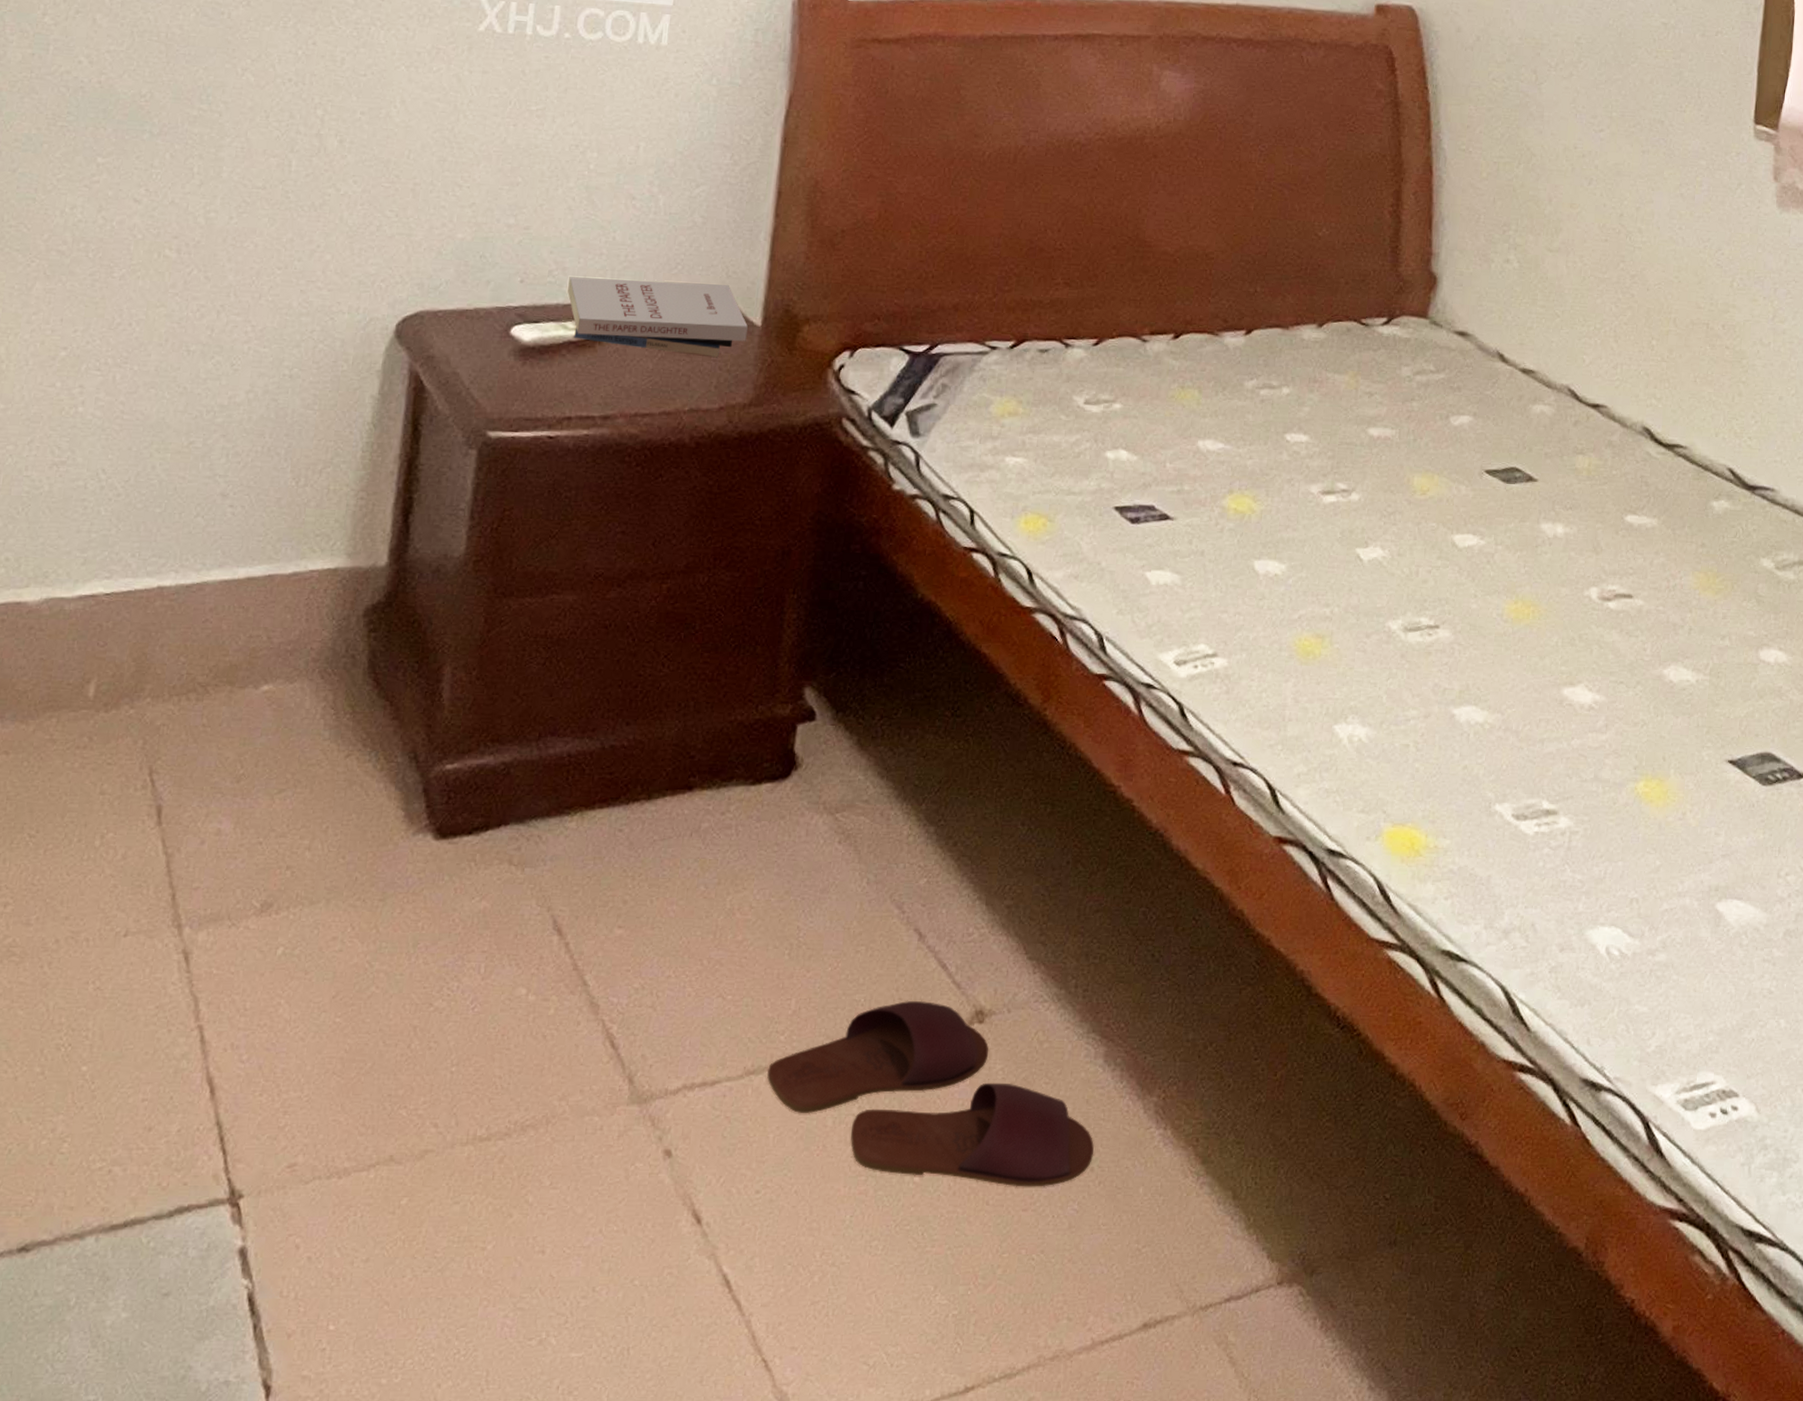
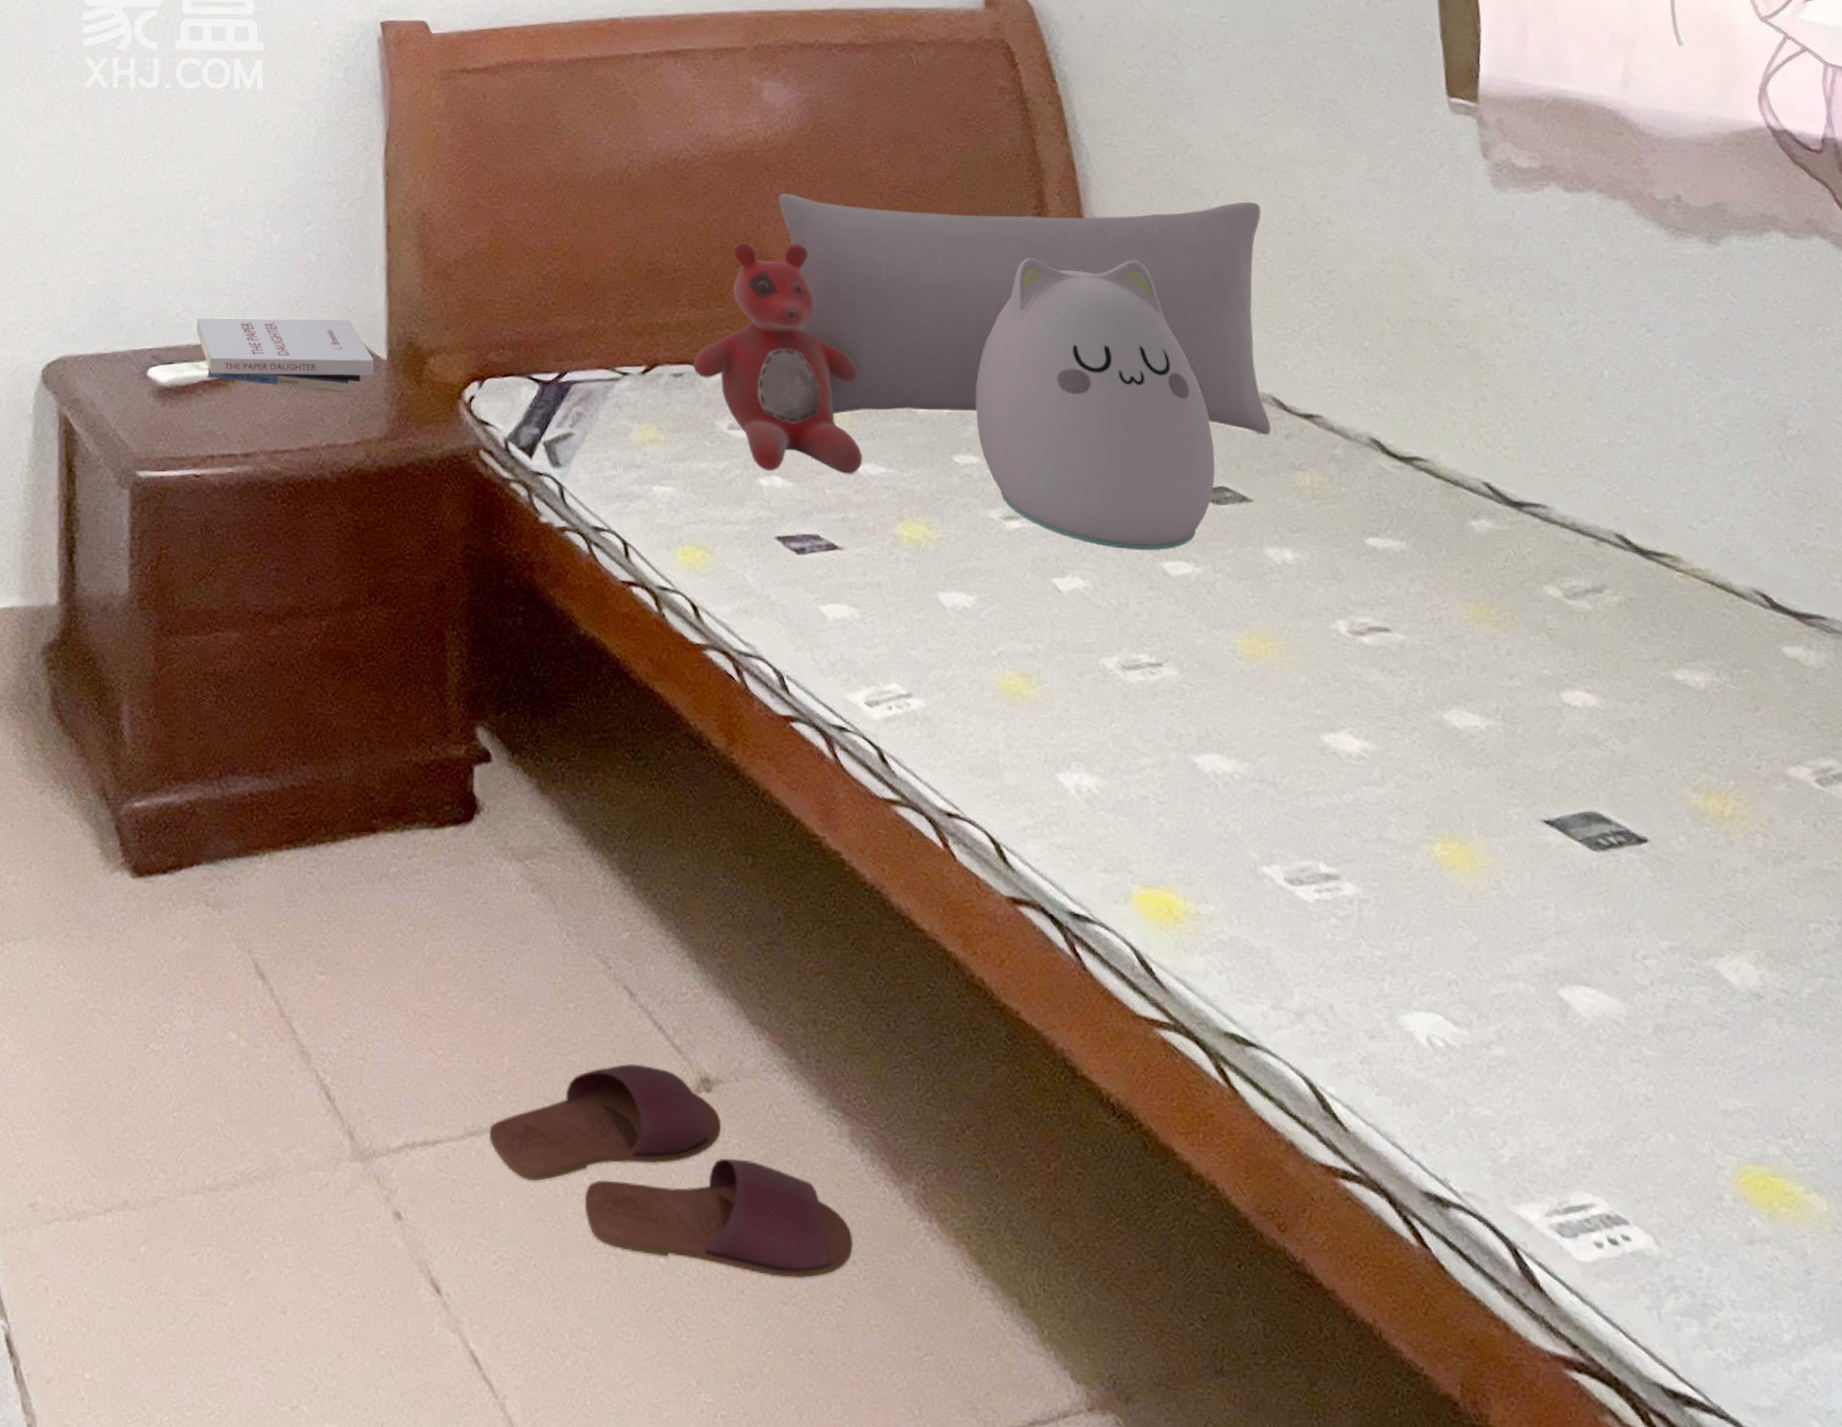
stuffed bear: none [1059,225,1212,449] -> present [693,243,863,474]
pillow: none [1161,180,1585,421] -> present [779,193,1271,434]
plush toy: none [1311,252,1513,524] -> present [975,258,1215,551]

